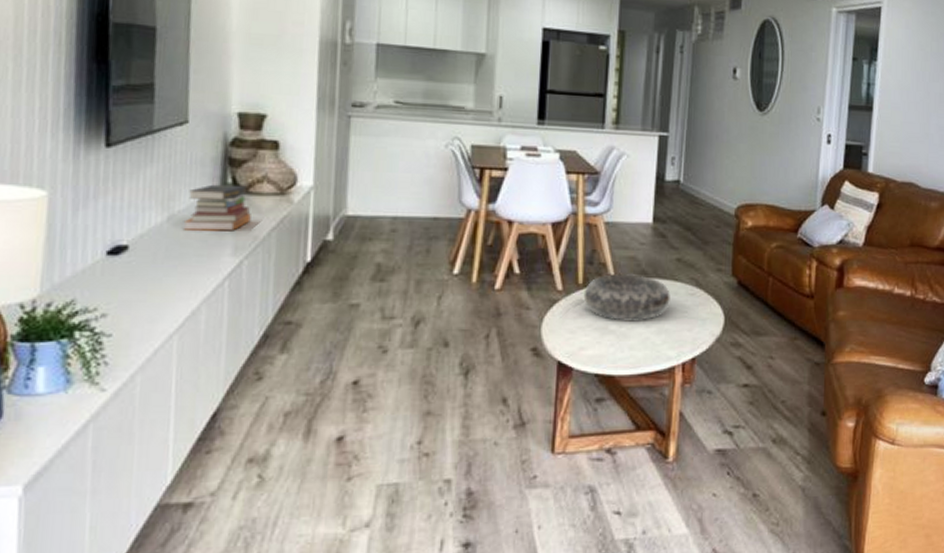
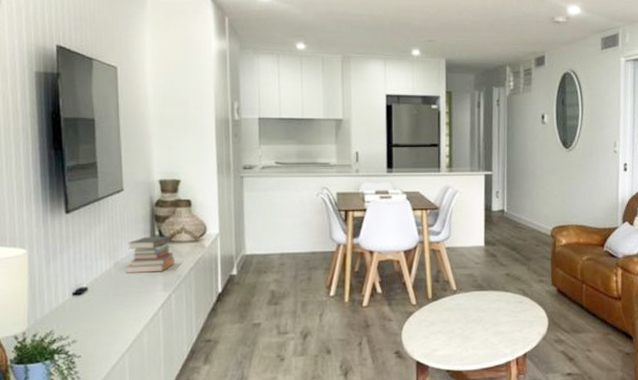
decorative bowl: present [583,274,670,320] -> none [433,288,503,326]

